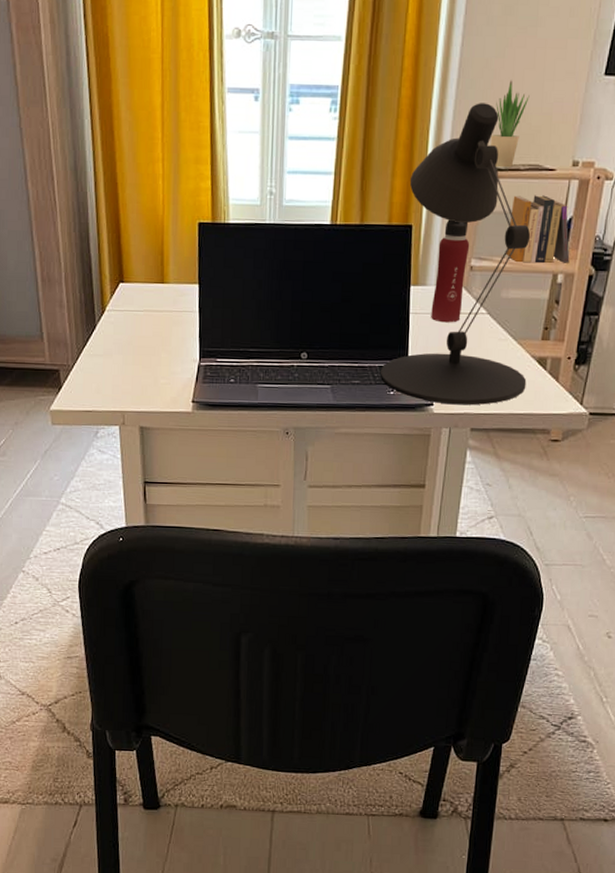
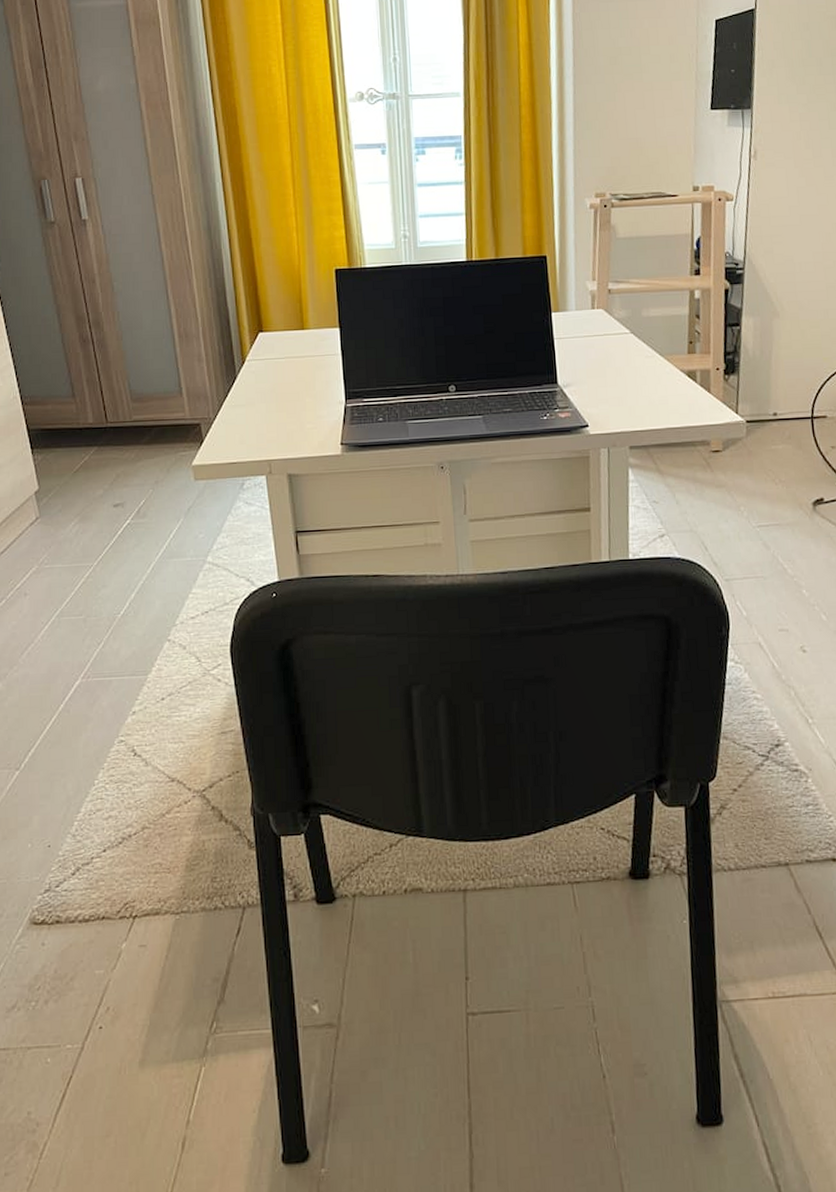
desk lamp: present [379,103,531,405] -> none [530,141,679,425]
water bottle: present [431,219,470,323] -> none [574,248,605,345]
potted plant: present [491,80,530,168] -> none [612,120,644,198]
books: present [506,195,570,264] -> none [640,219,704,283]

